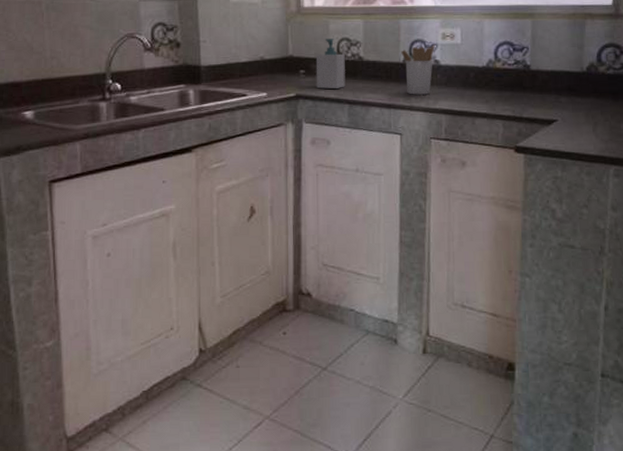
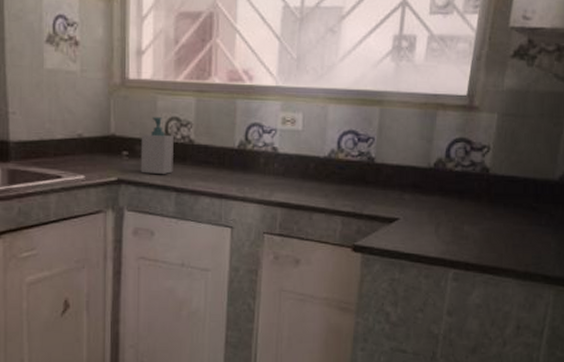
utensil holder: present [401,44,435,95] -> none [236,130,274,185]

